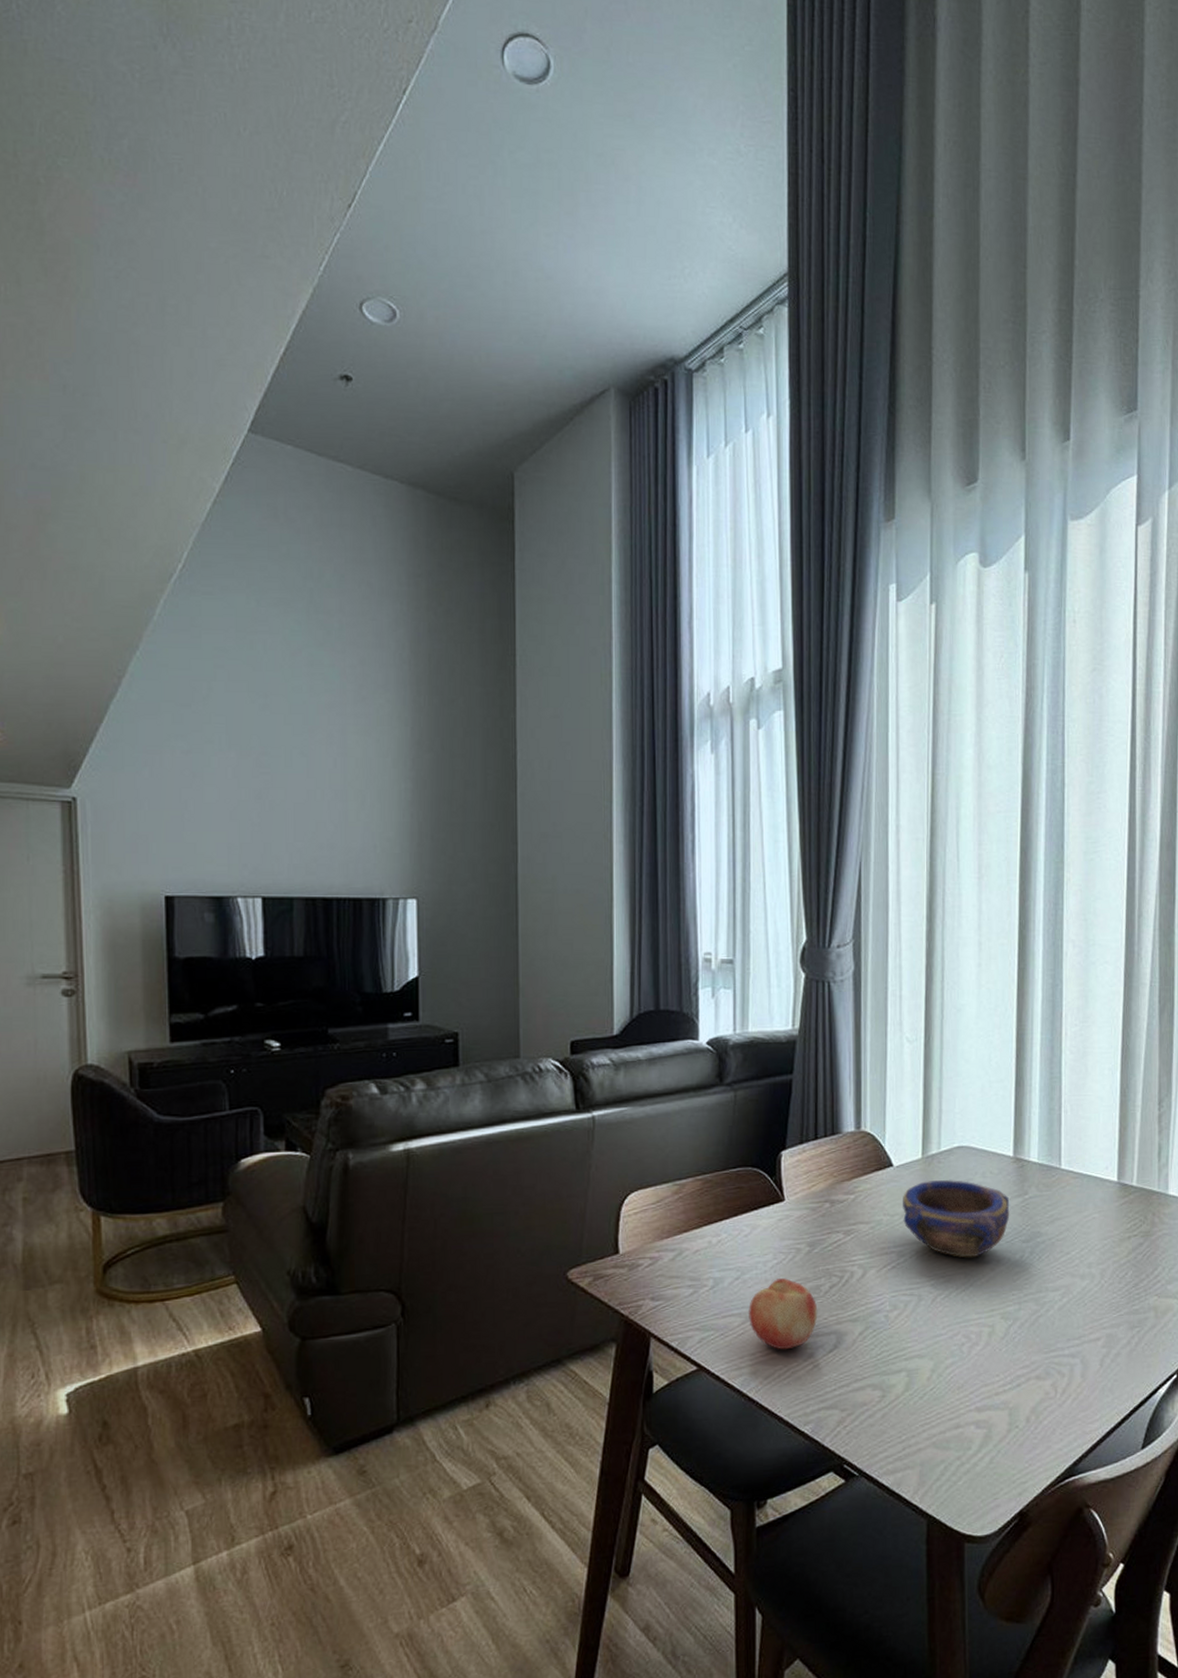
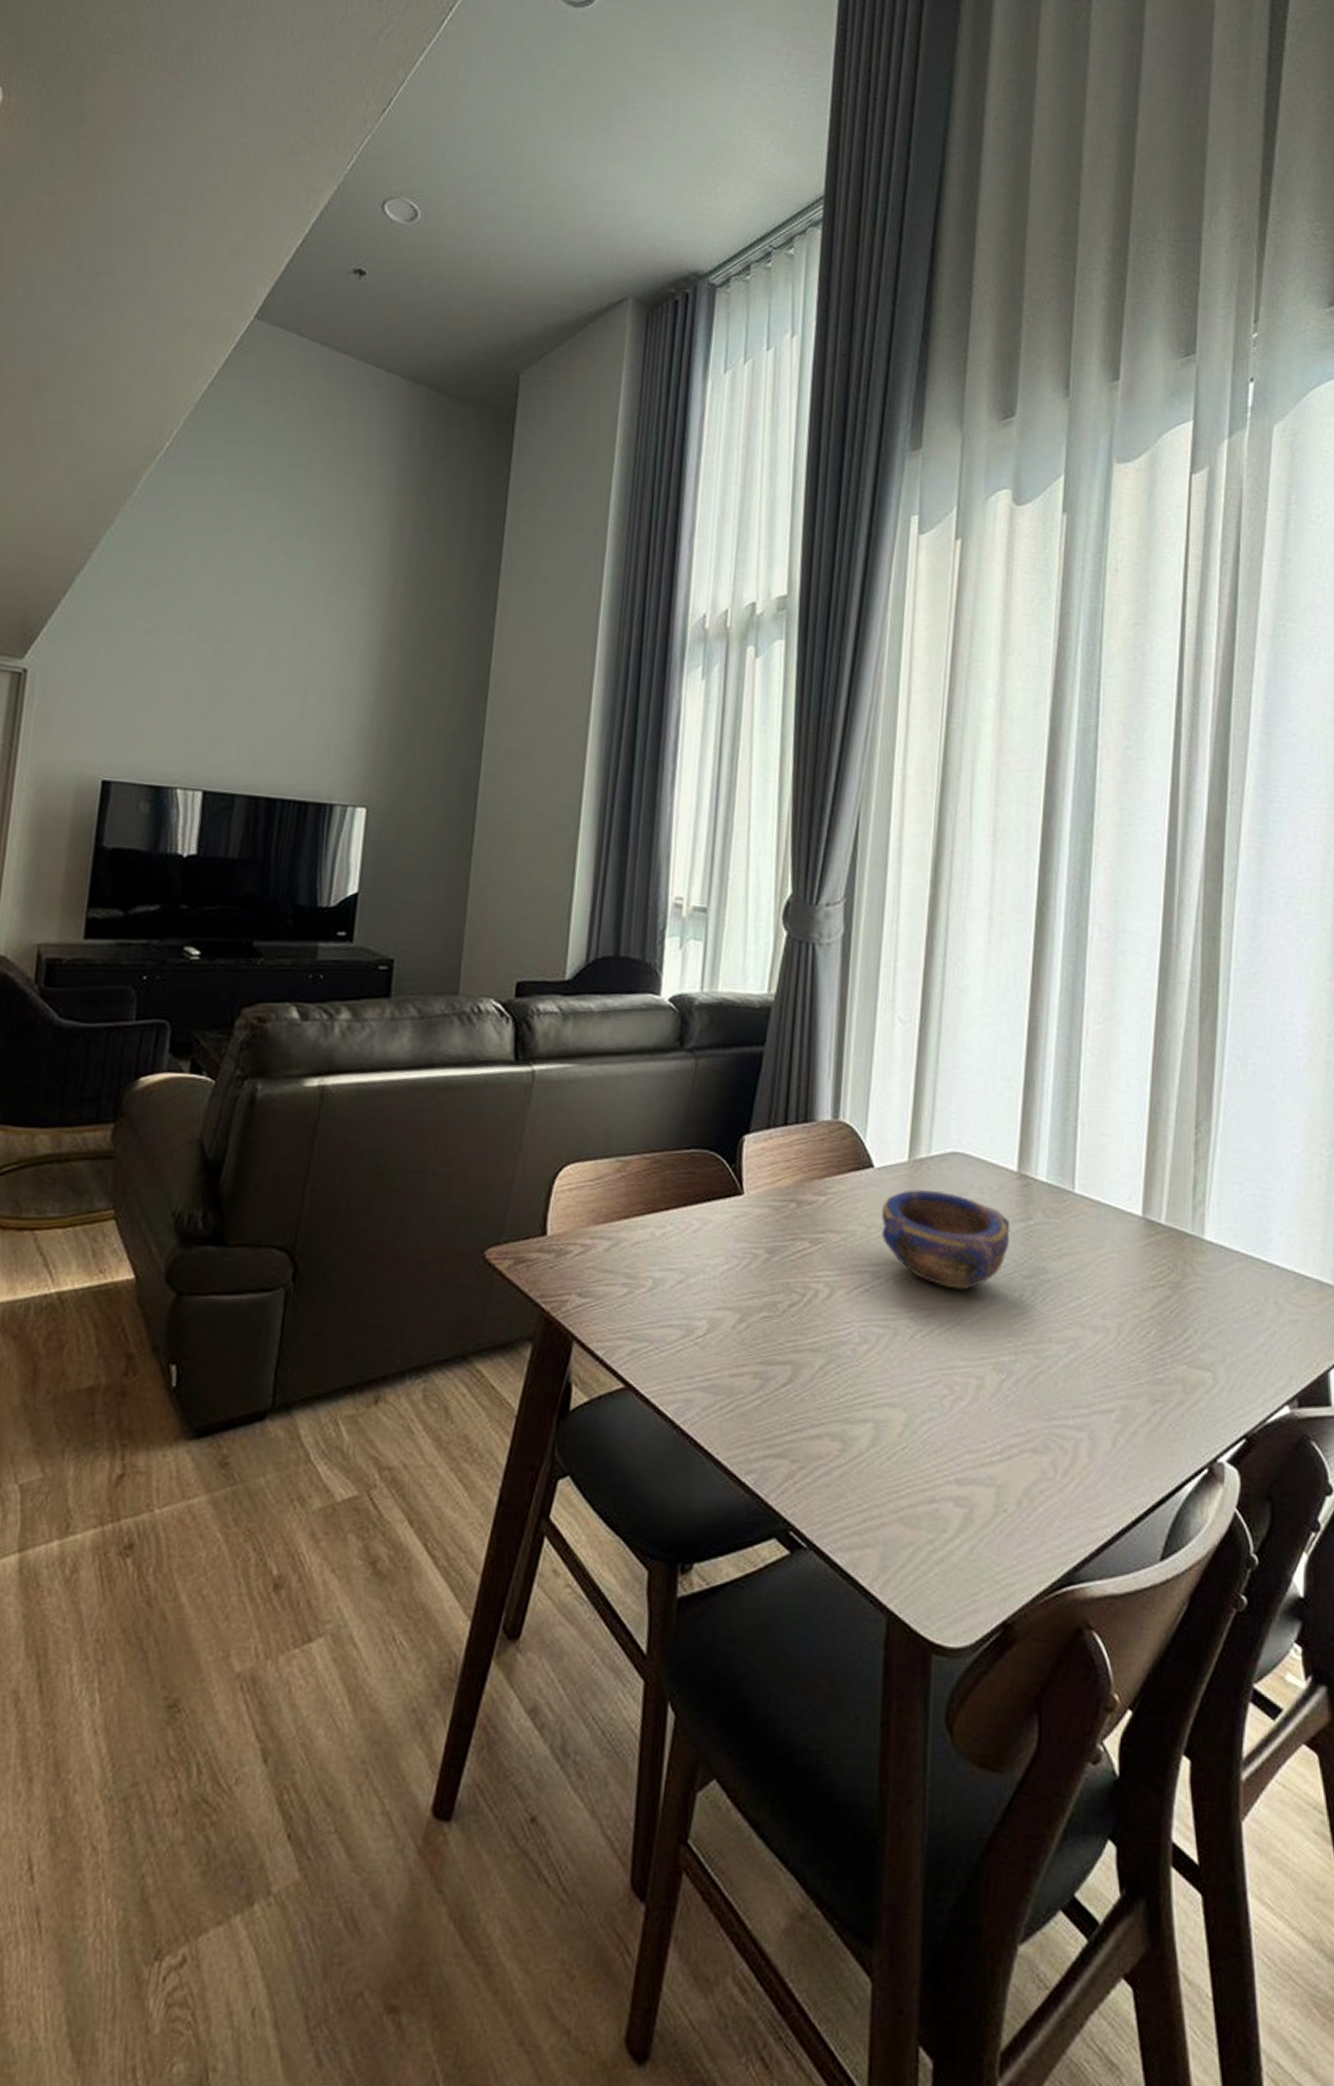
fruit: present [747,1278,818,1350] -> none [689,1288,773,1377]

